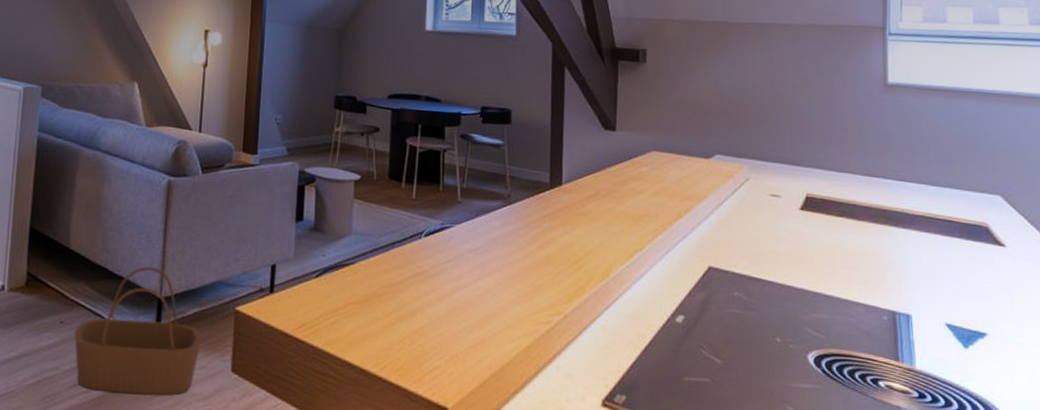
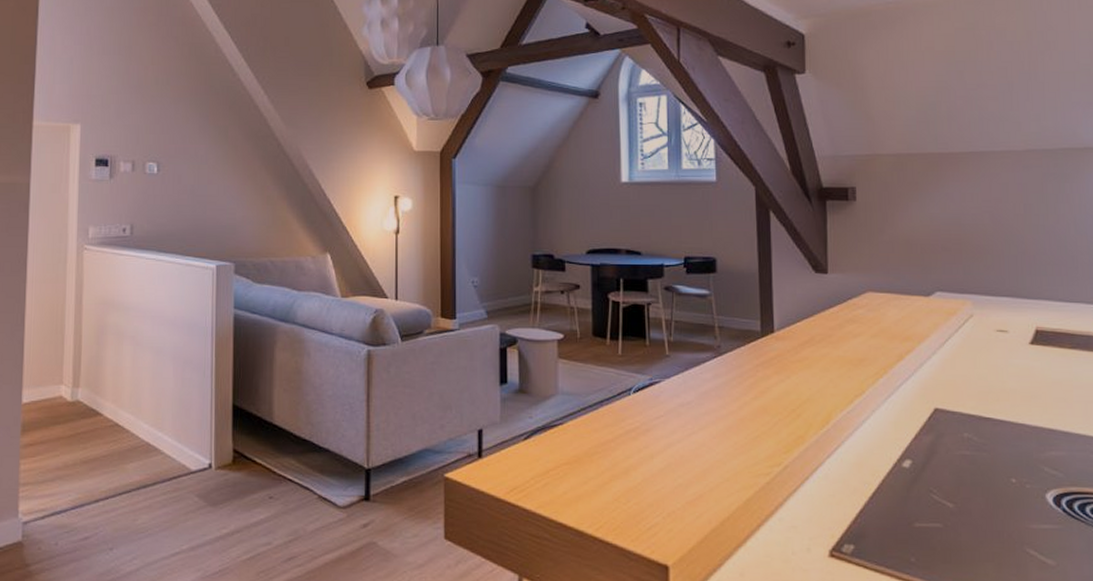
basket: present [74,266,202,395] -> none [285,438,412,566]

